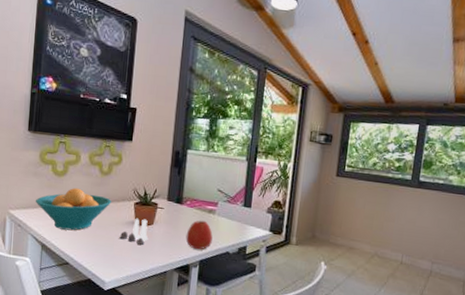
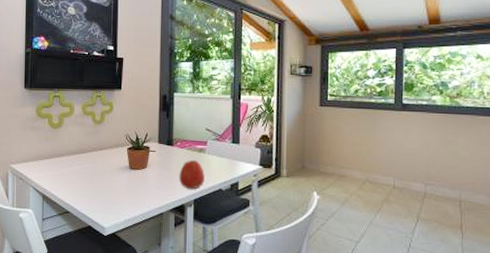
fruit bowl: present [36,187,112,231] -> none [35,138,106,180]
salt and pepper shaker set: present [119,218,149,245] -> none [115,162,143,189]

